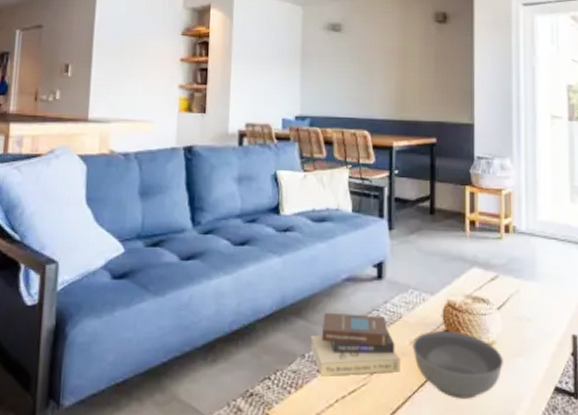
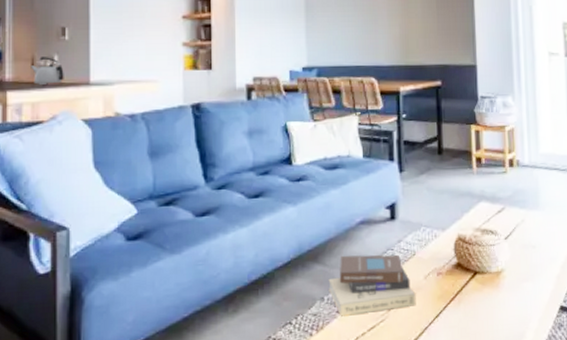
kettle: none [34,92,65,119] -> present [31,57,64,85]
bowl: present [413,331,503,399] -> none [427,263,512,325]

